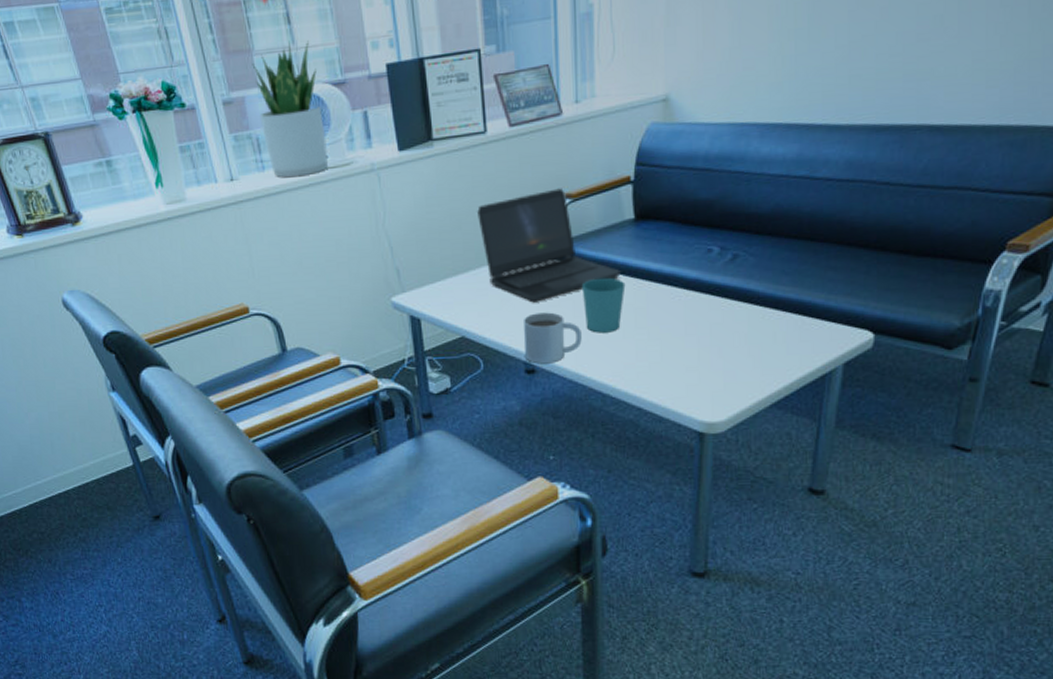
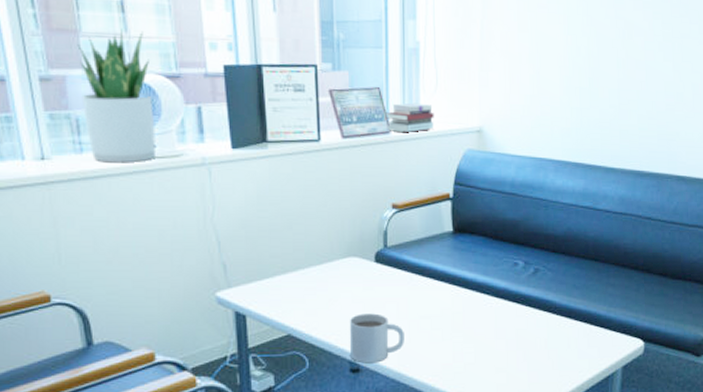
laptop computer: present [477,188,621,303] -> none [309,198,440,304]
books: none [556,76,612,114] -> present [385,102,434,133]
dixie cup: present [581,277,626,333] -> none [405,283,445,335]

